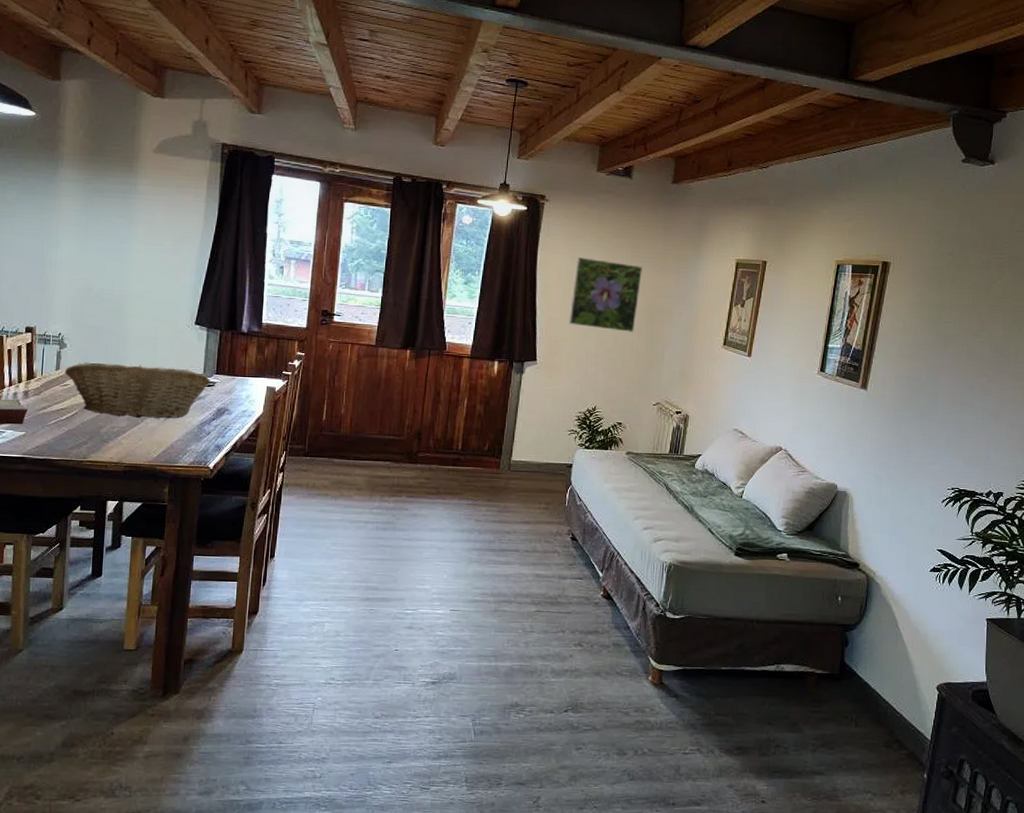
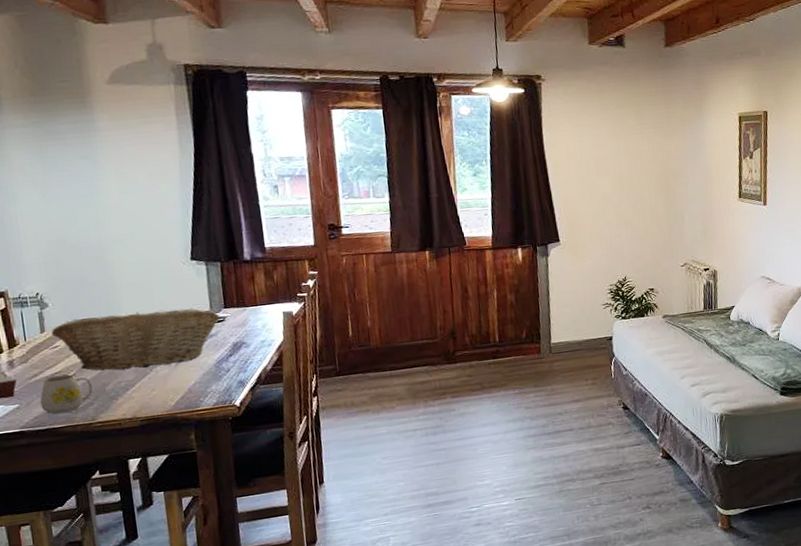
mug: none [43,411,90,448] -> present [40,374,93,415]
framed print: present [569,257,642,332] -> none [583,132,651,201]

